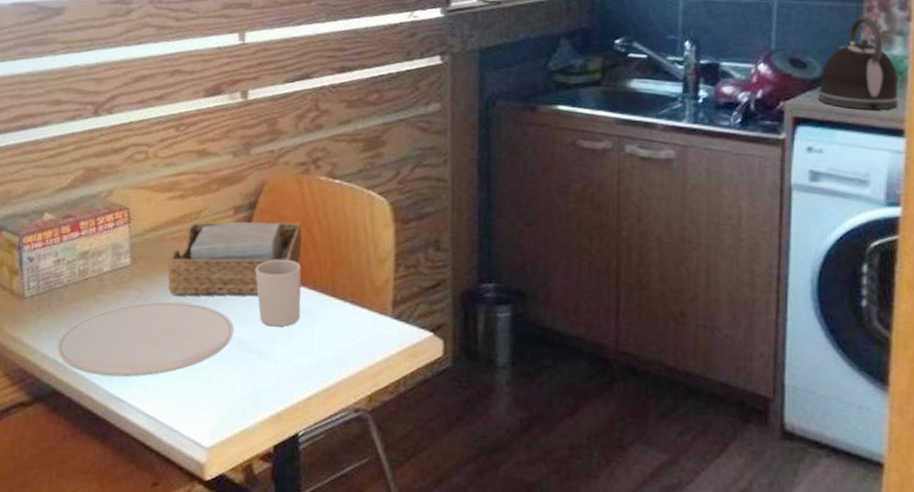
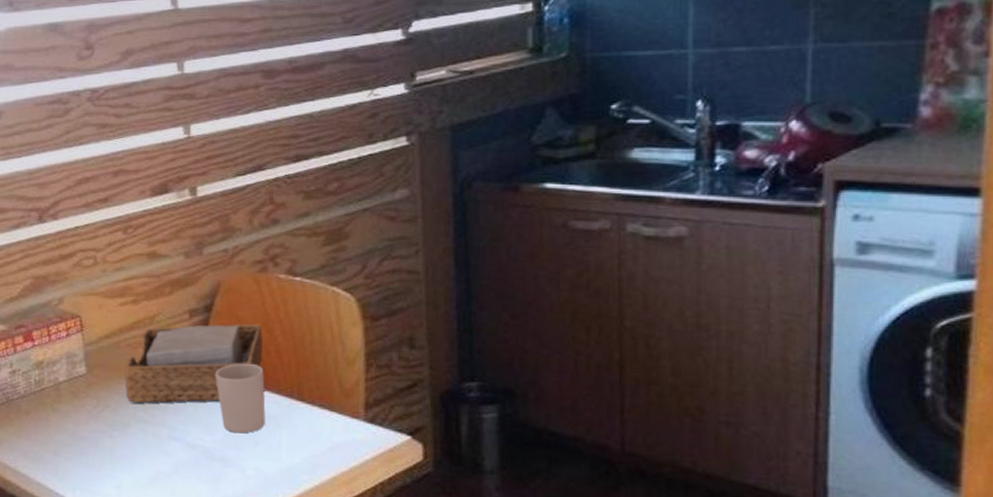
plate: present [56,301,234,377] -> none [18,409,197,487]
kettle: present [818,16,899,110] -> none [867,55,973,167]

